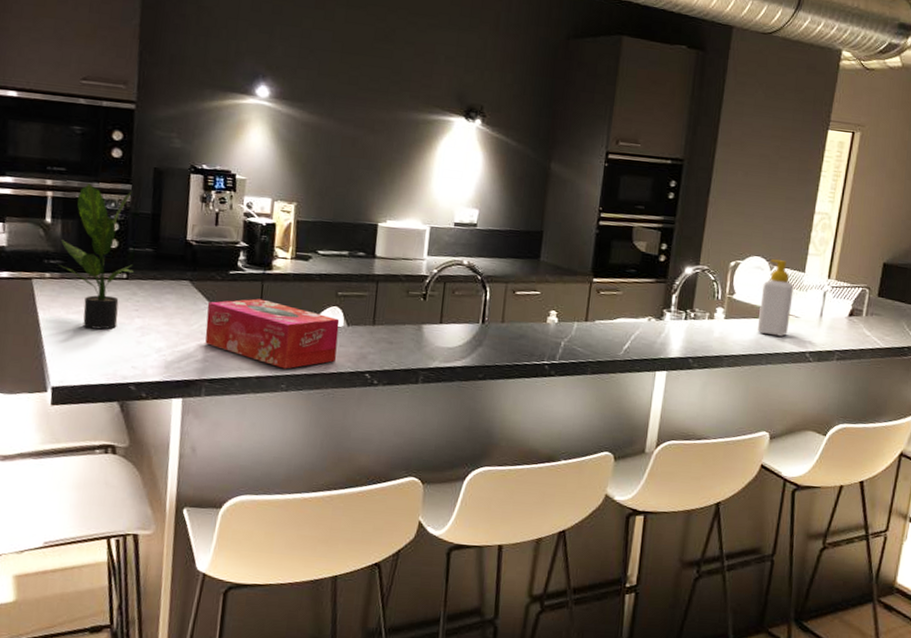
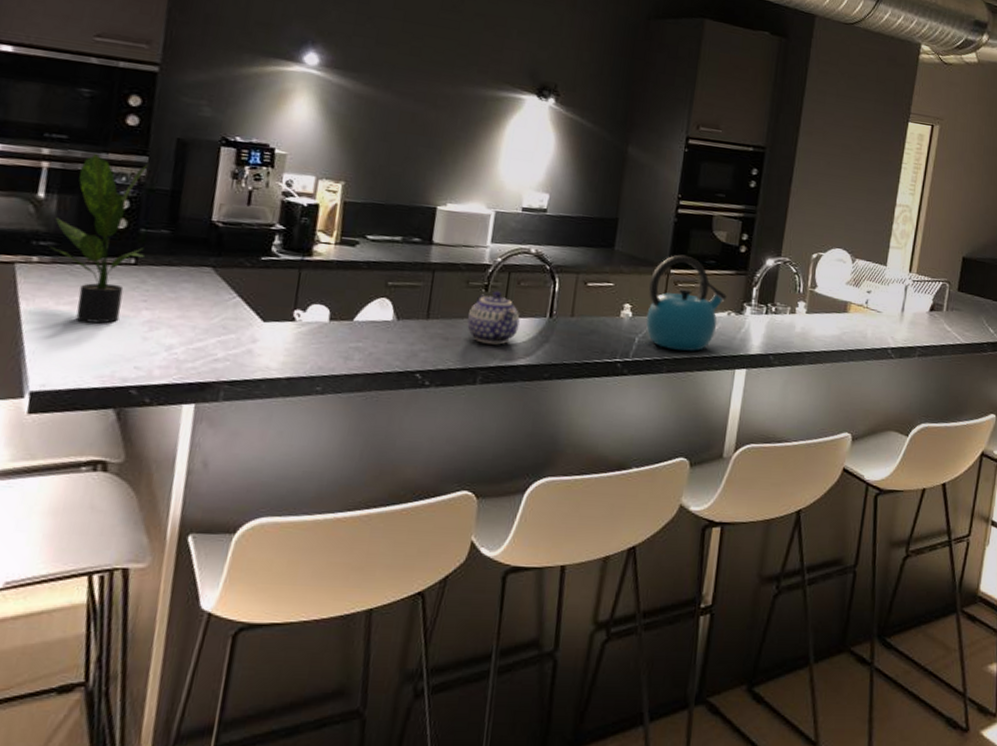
tissue box: present [205,298,340,369] -> none [227,288,389,369]
teapot: none [409,299,456,348] -> present [467,291,520,345]
kettle: none [571,264,647,355] -> present [646,254,727,351]
soap bottle: present [757,259,794,337] -> none [839,252,876,332]

